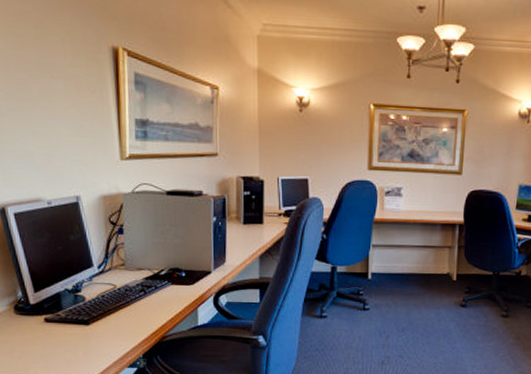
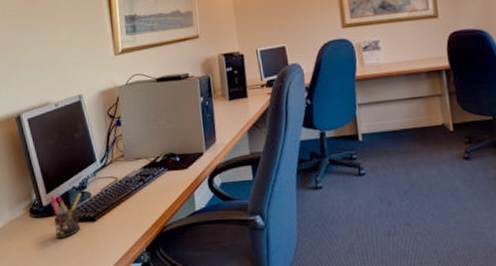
pen holder: none [37,295,75,338] -> present [49,193,82,238]

